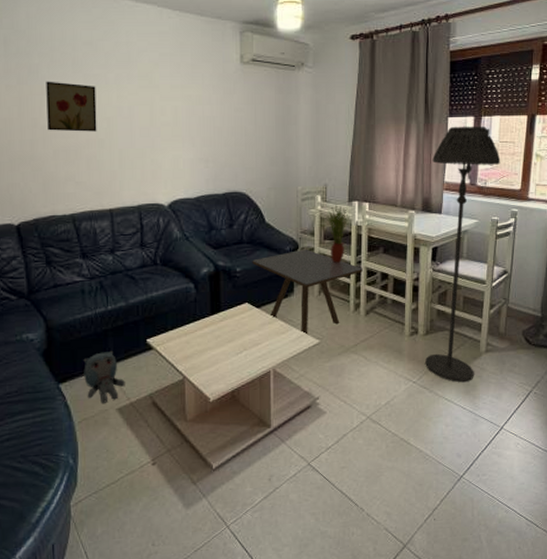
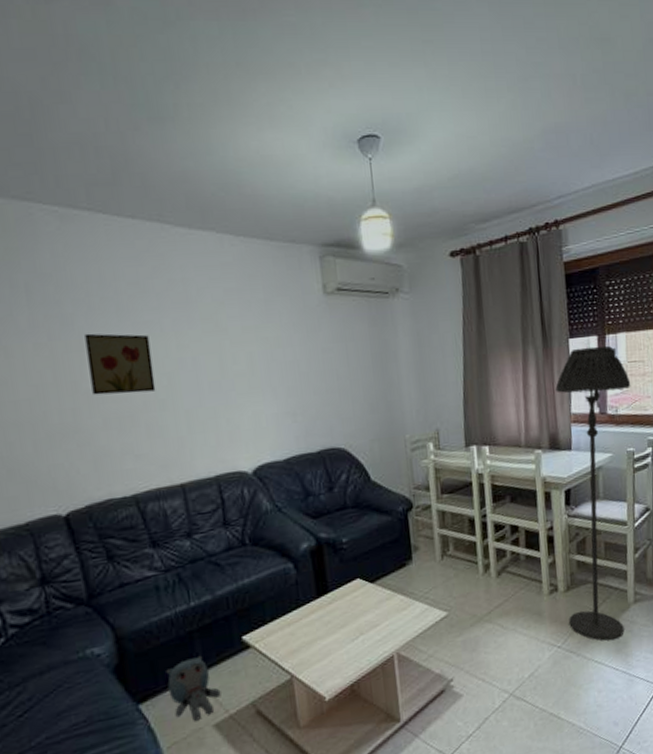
side table: present [252,249,363,335] -> none [360,507,489,608]
potted plant: present [327,205,350,263] -> none [442,452,469,520]

